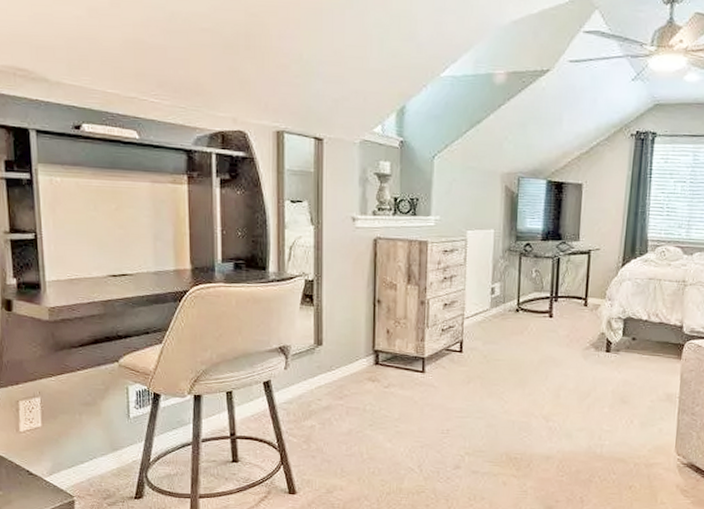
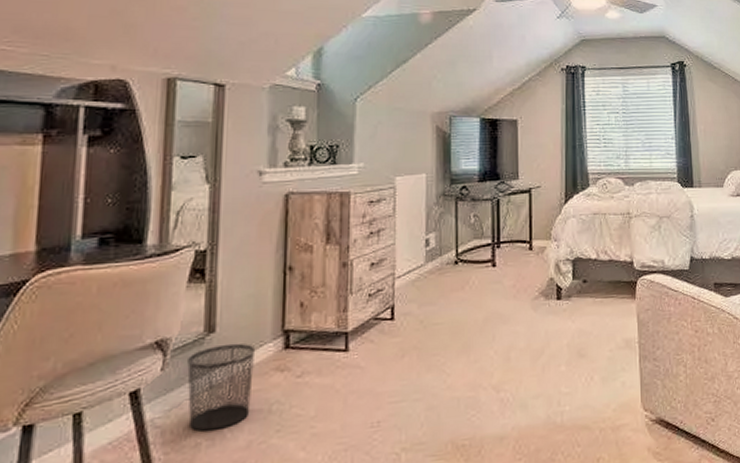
waste bin: none [303,355,353,418] -> present [187,343,256,432]

